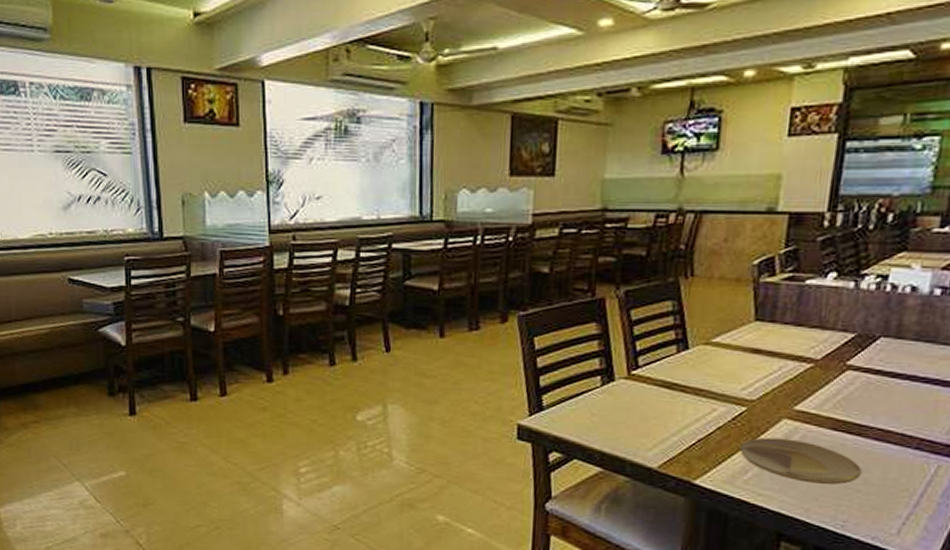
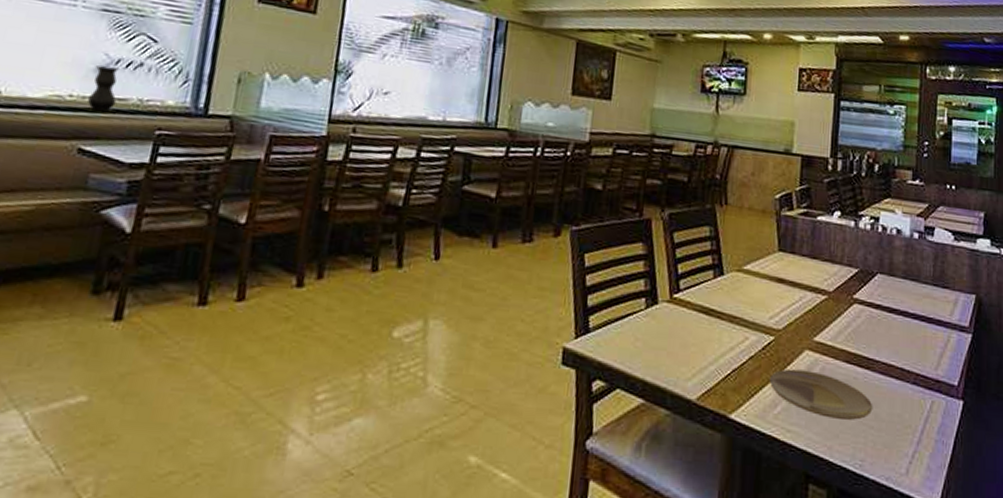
vase: none [64,204,87,245] -> present [87,66,119,112]

